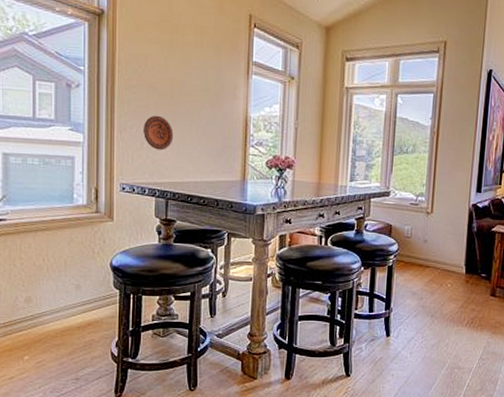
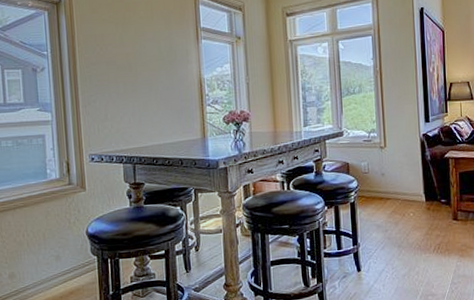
decorative plate: present [143,115,174,151] -> none [106,87,135,120]

